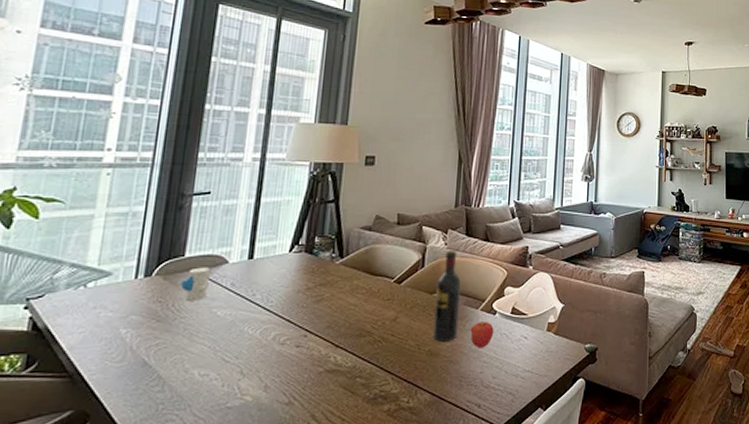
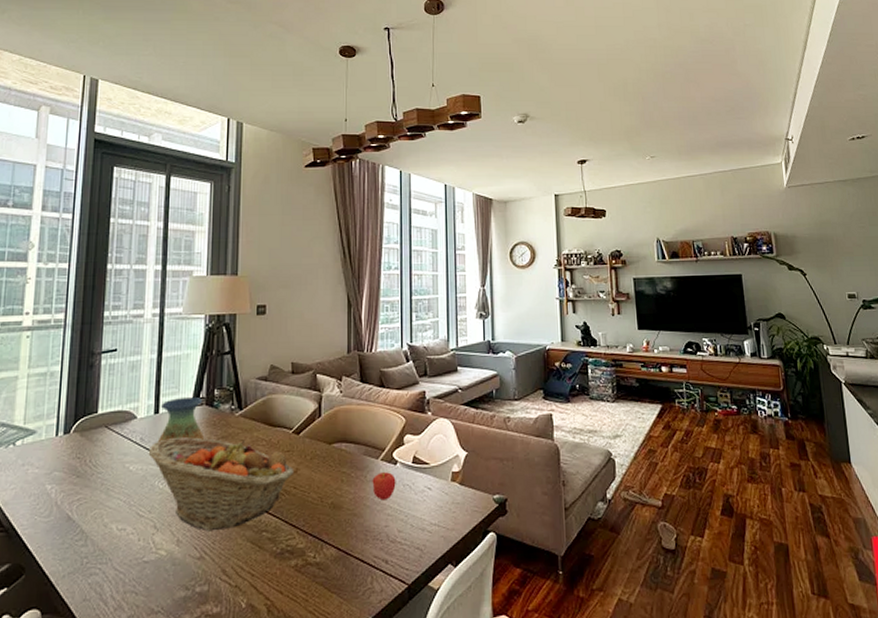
toy: present [181,267,212,301] -> none [96,423,122,457]
fruit basket: none [238,284,393,377] -> present [148,437,295,532]
vase: none [250,243,302,293] -> present [157,396,205,448]
wine bottle: present [433,250,461,342] -> none [335,397,359,494]

